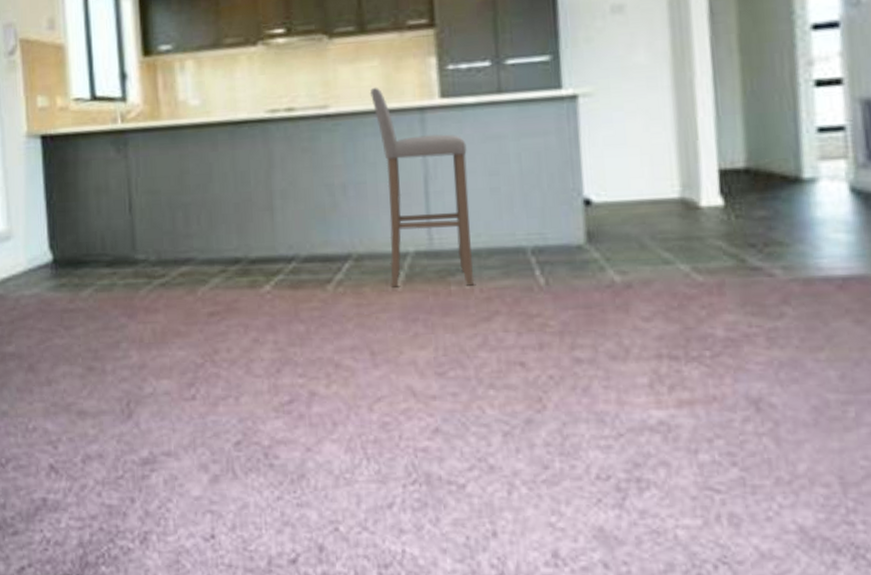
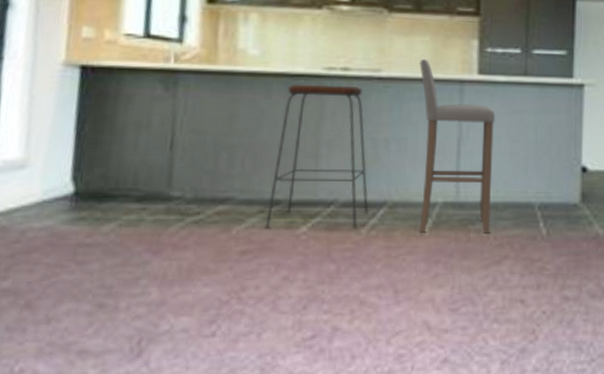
bar stool: none [228,128,333,288] -> present [265,84,369,228]

